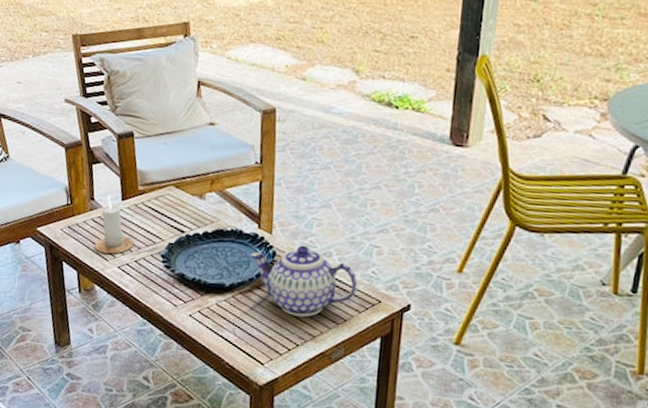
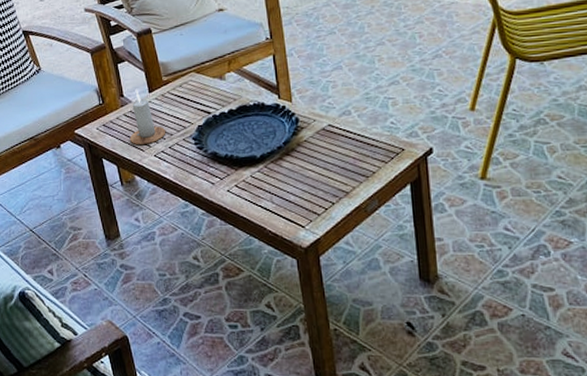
teapot: present [250,245,358,317] -> none [275,108,380,176]

